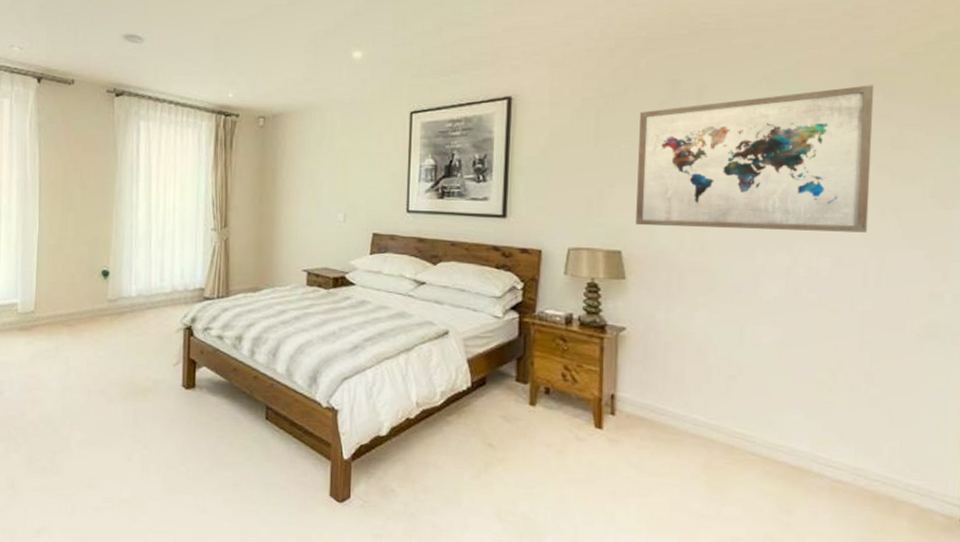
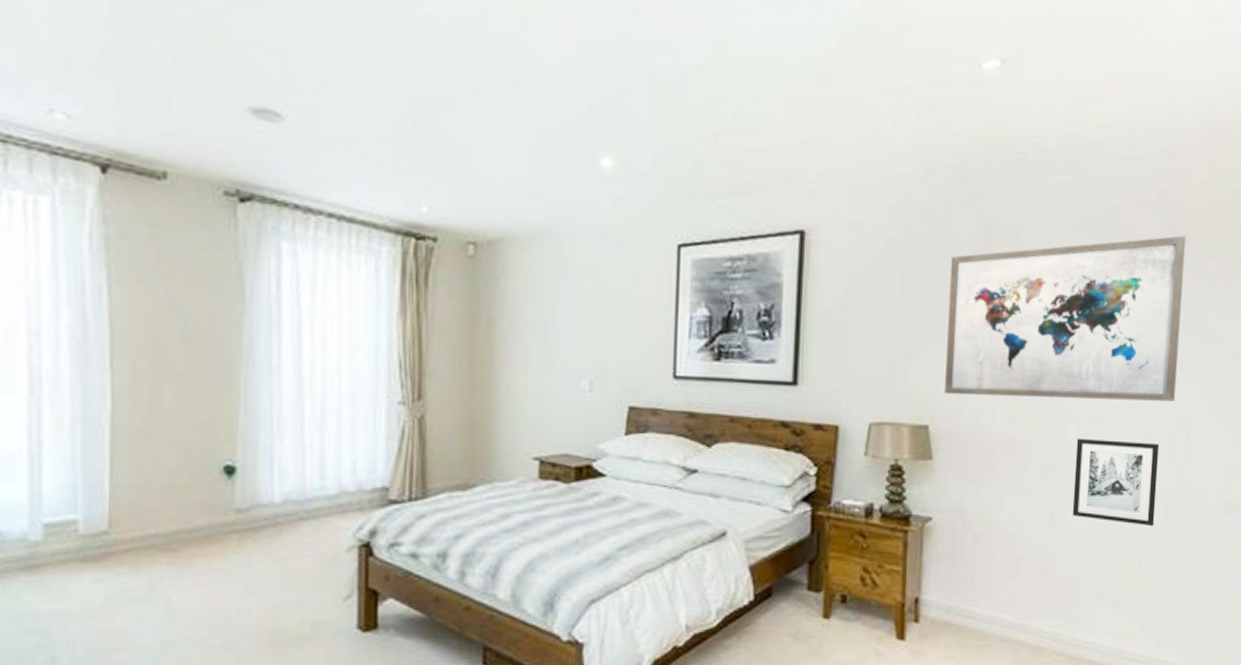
wall art: none [761,264,852,346] -> present [1072,438,1160,527]

